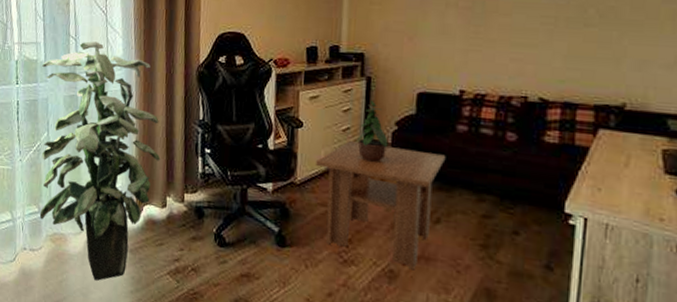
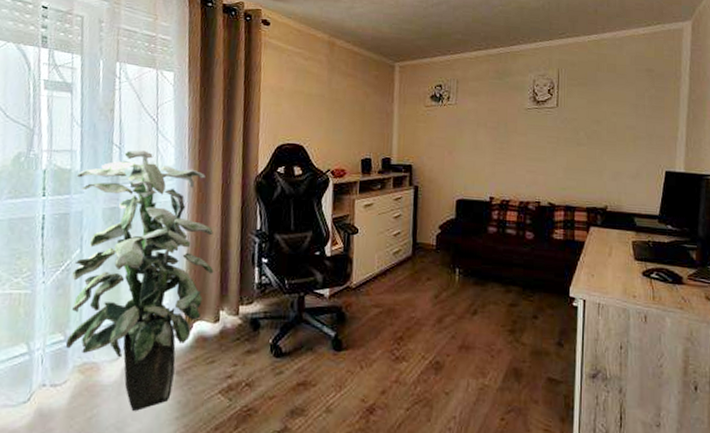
coffee table: present [316,141,446,270] -> none [370,245,480,360]
potted plant: present [356,100,389,162] -> none [405,207,434,263]

